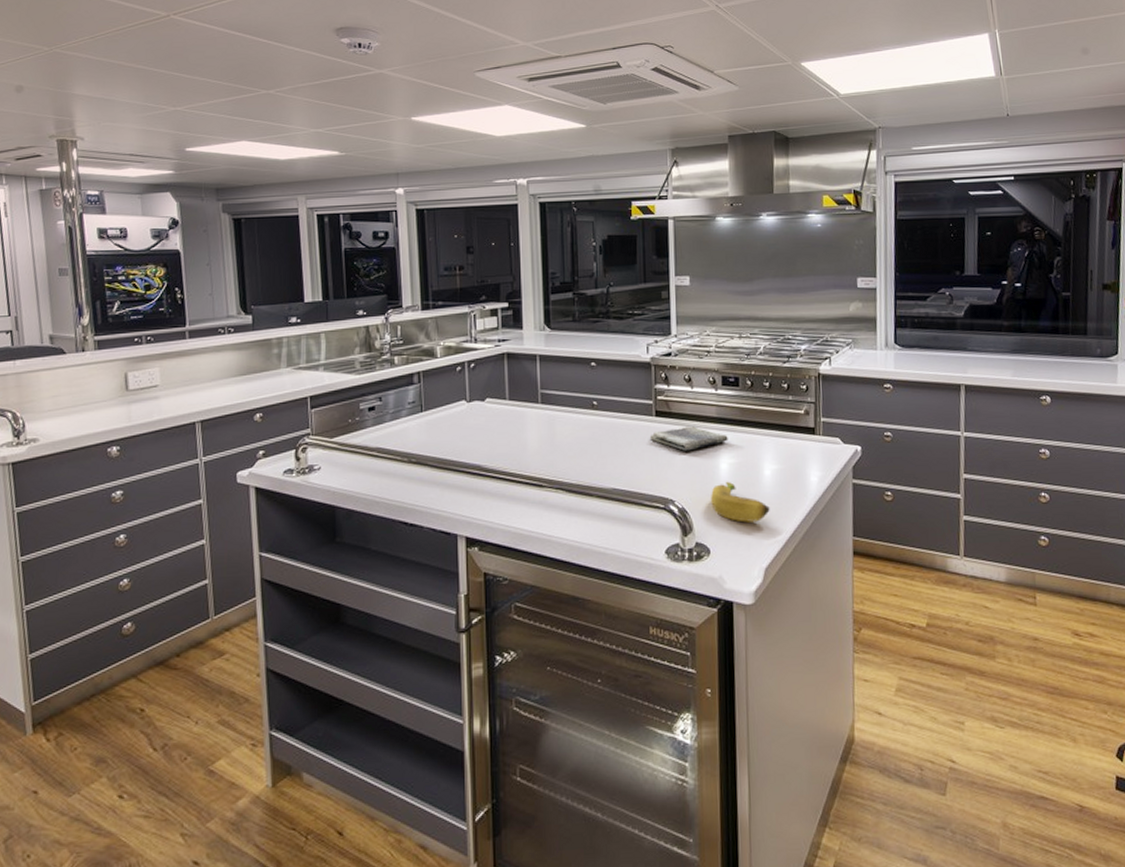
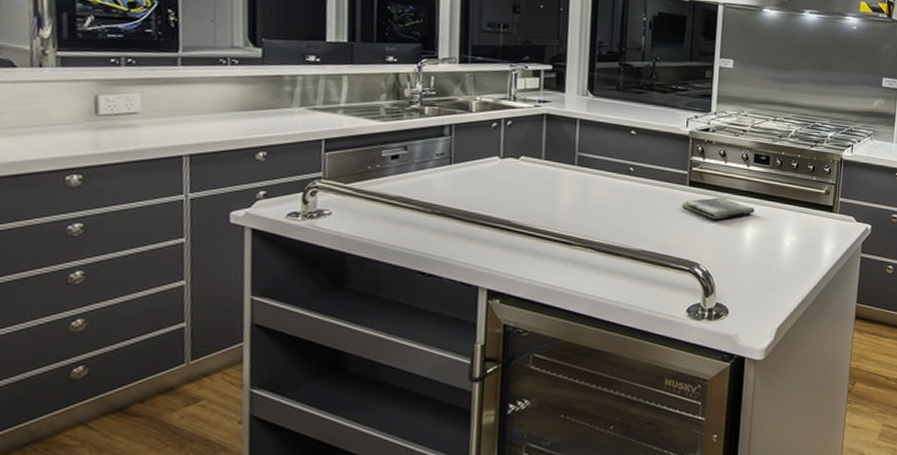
banana: present [710,481,770,522] -> none [733,249,786,287]

